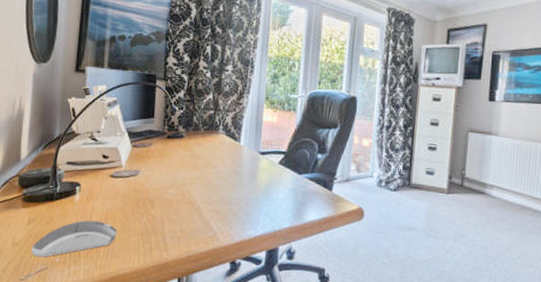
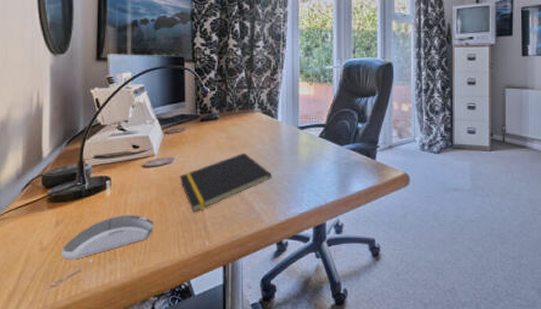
notepad: none [143,172,231,224] -> present [179,152,272,212]

